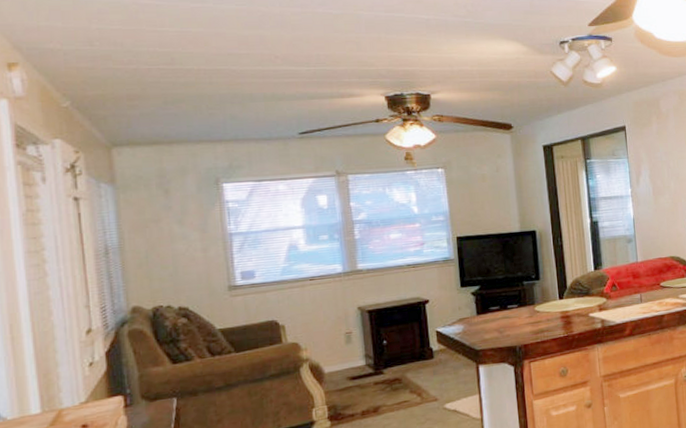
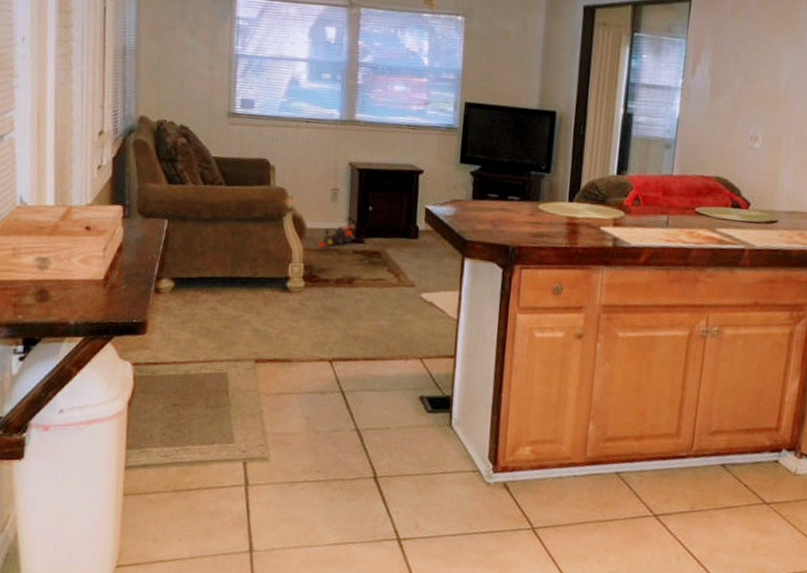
toy train: none [339,360,372,387] -> present [318,224,355,247]

